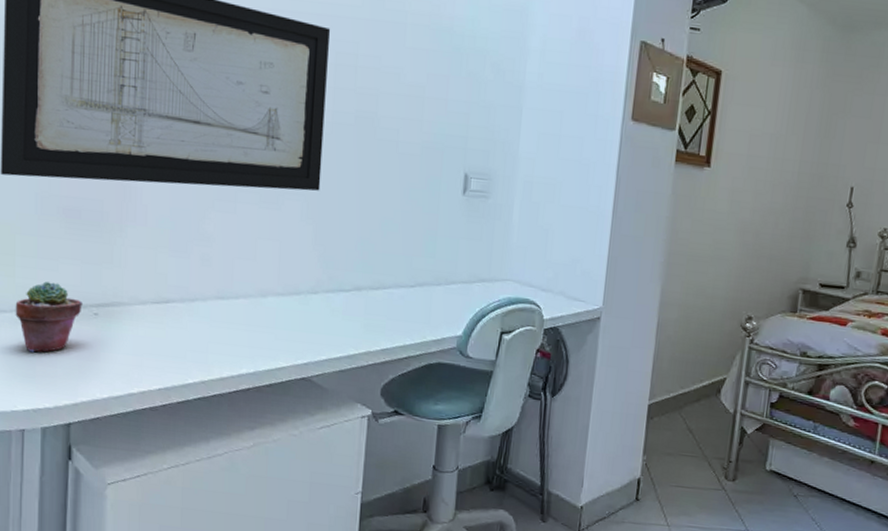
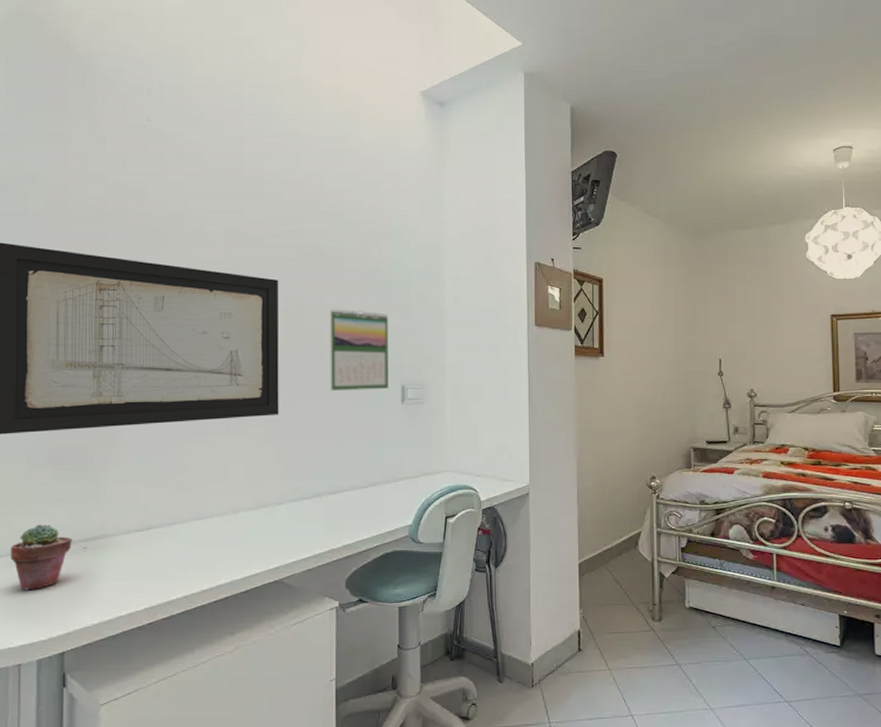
calendar: none [381,71,456,176] -> present [330,308,389,391]

